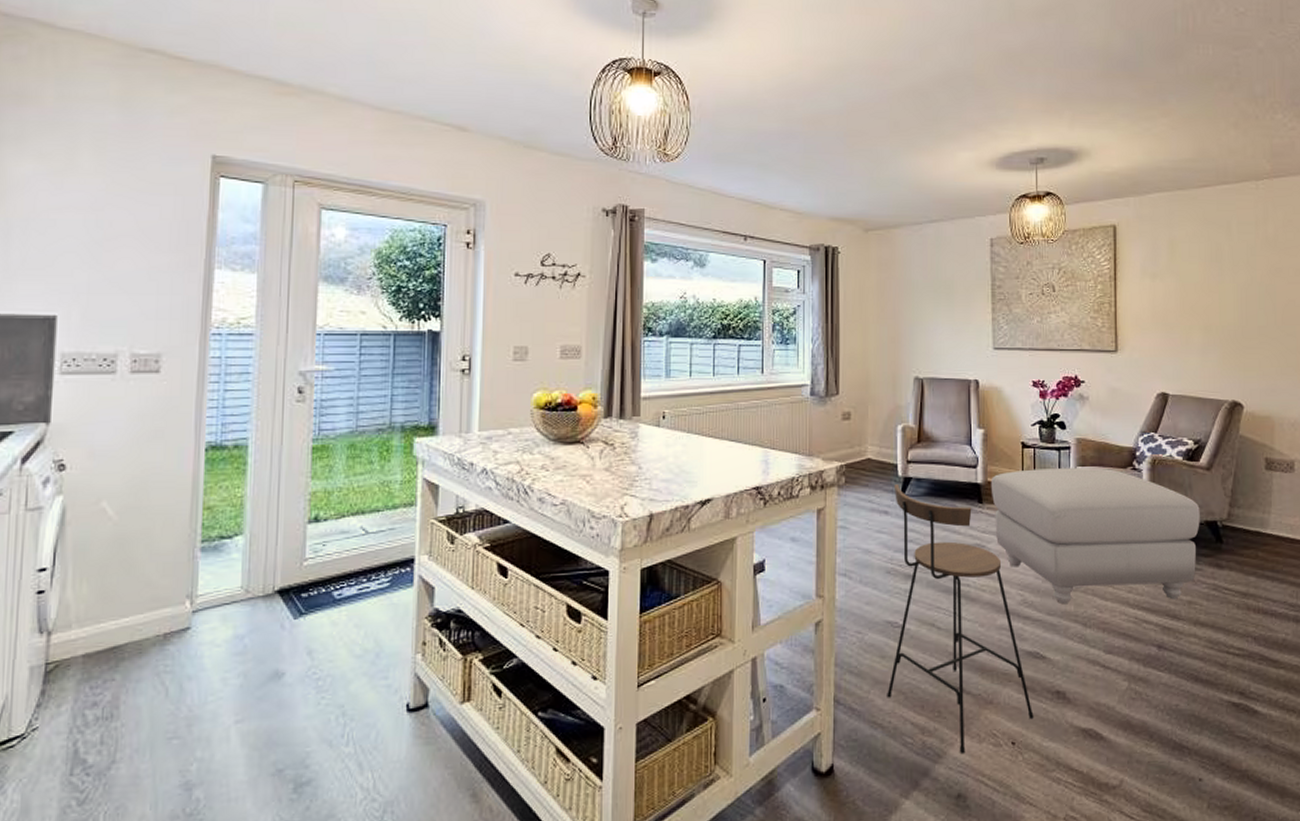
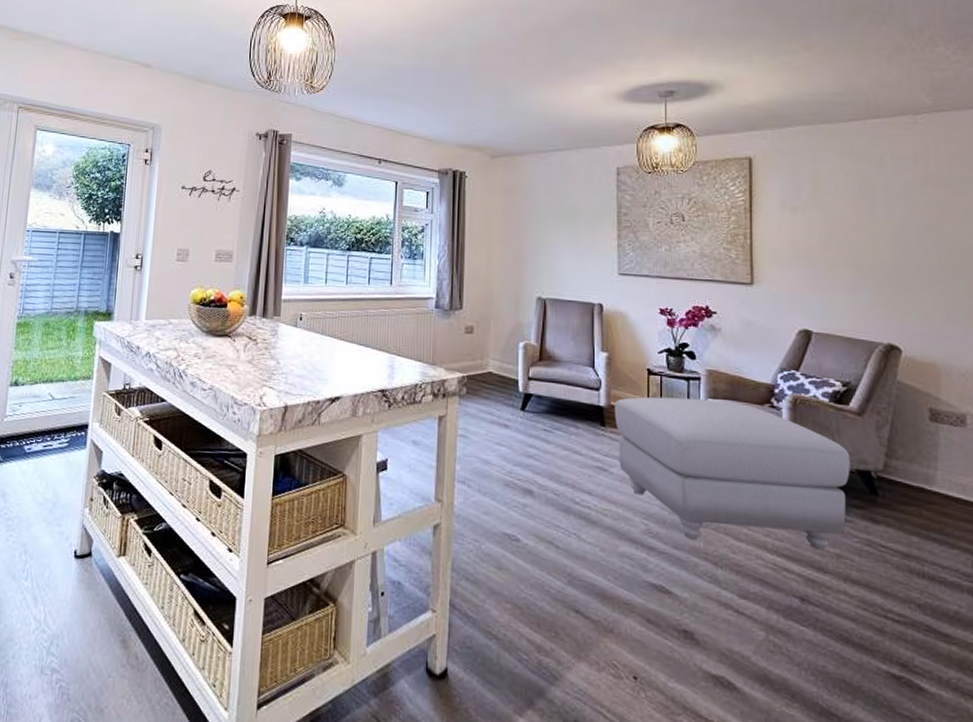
bar stool: present [887,483,1034,755] -> none [503,398,658,681]

